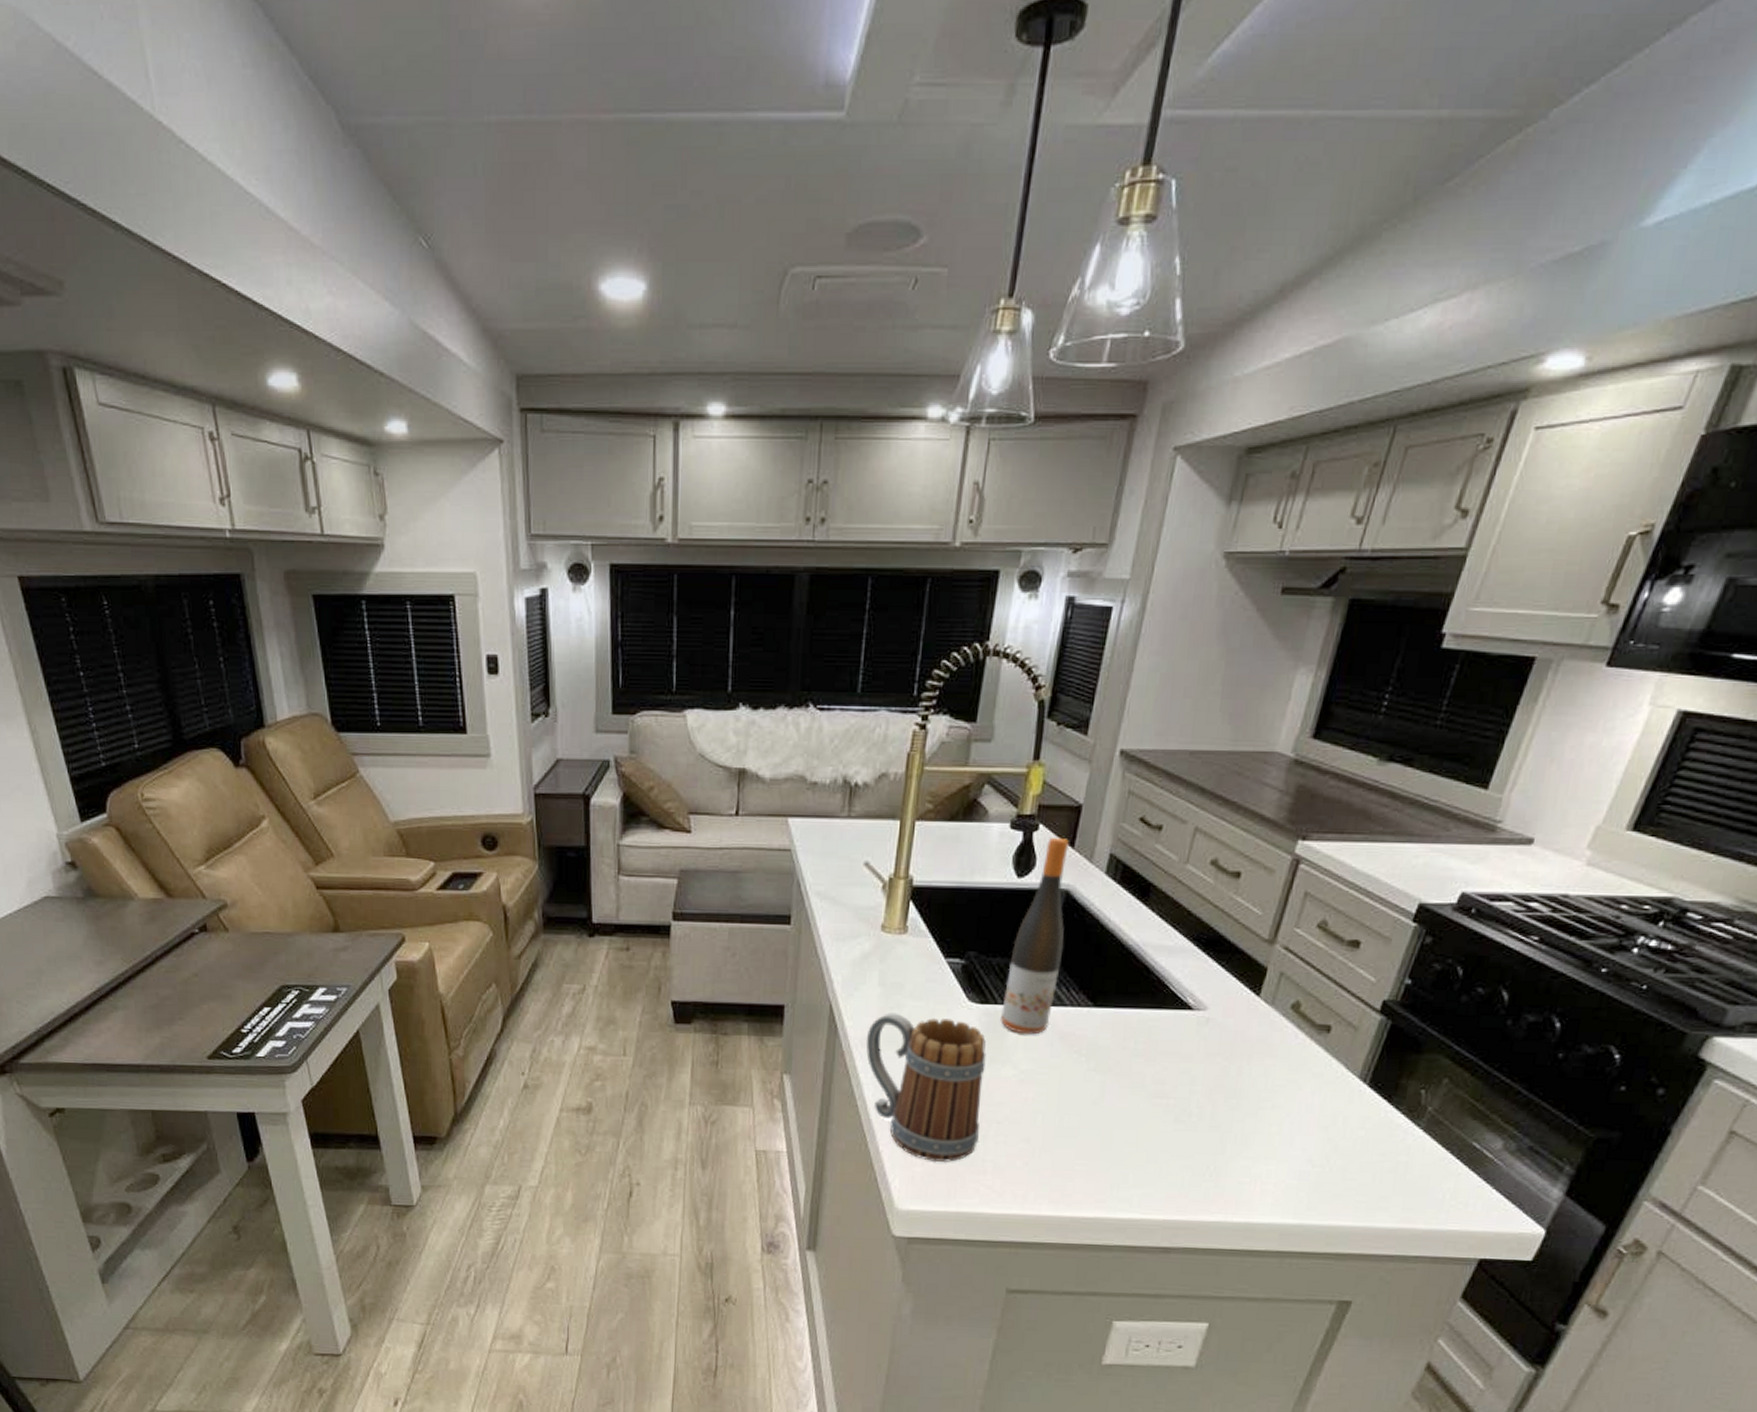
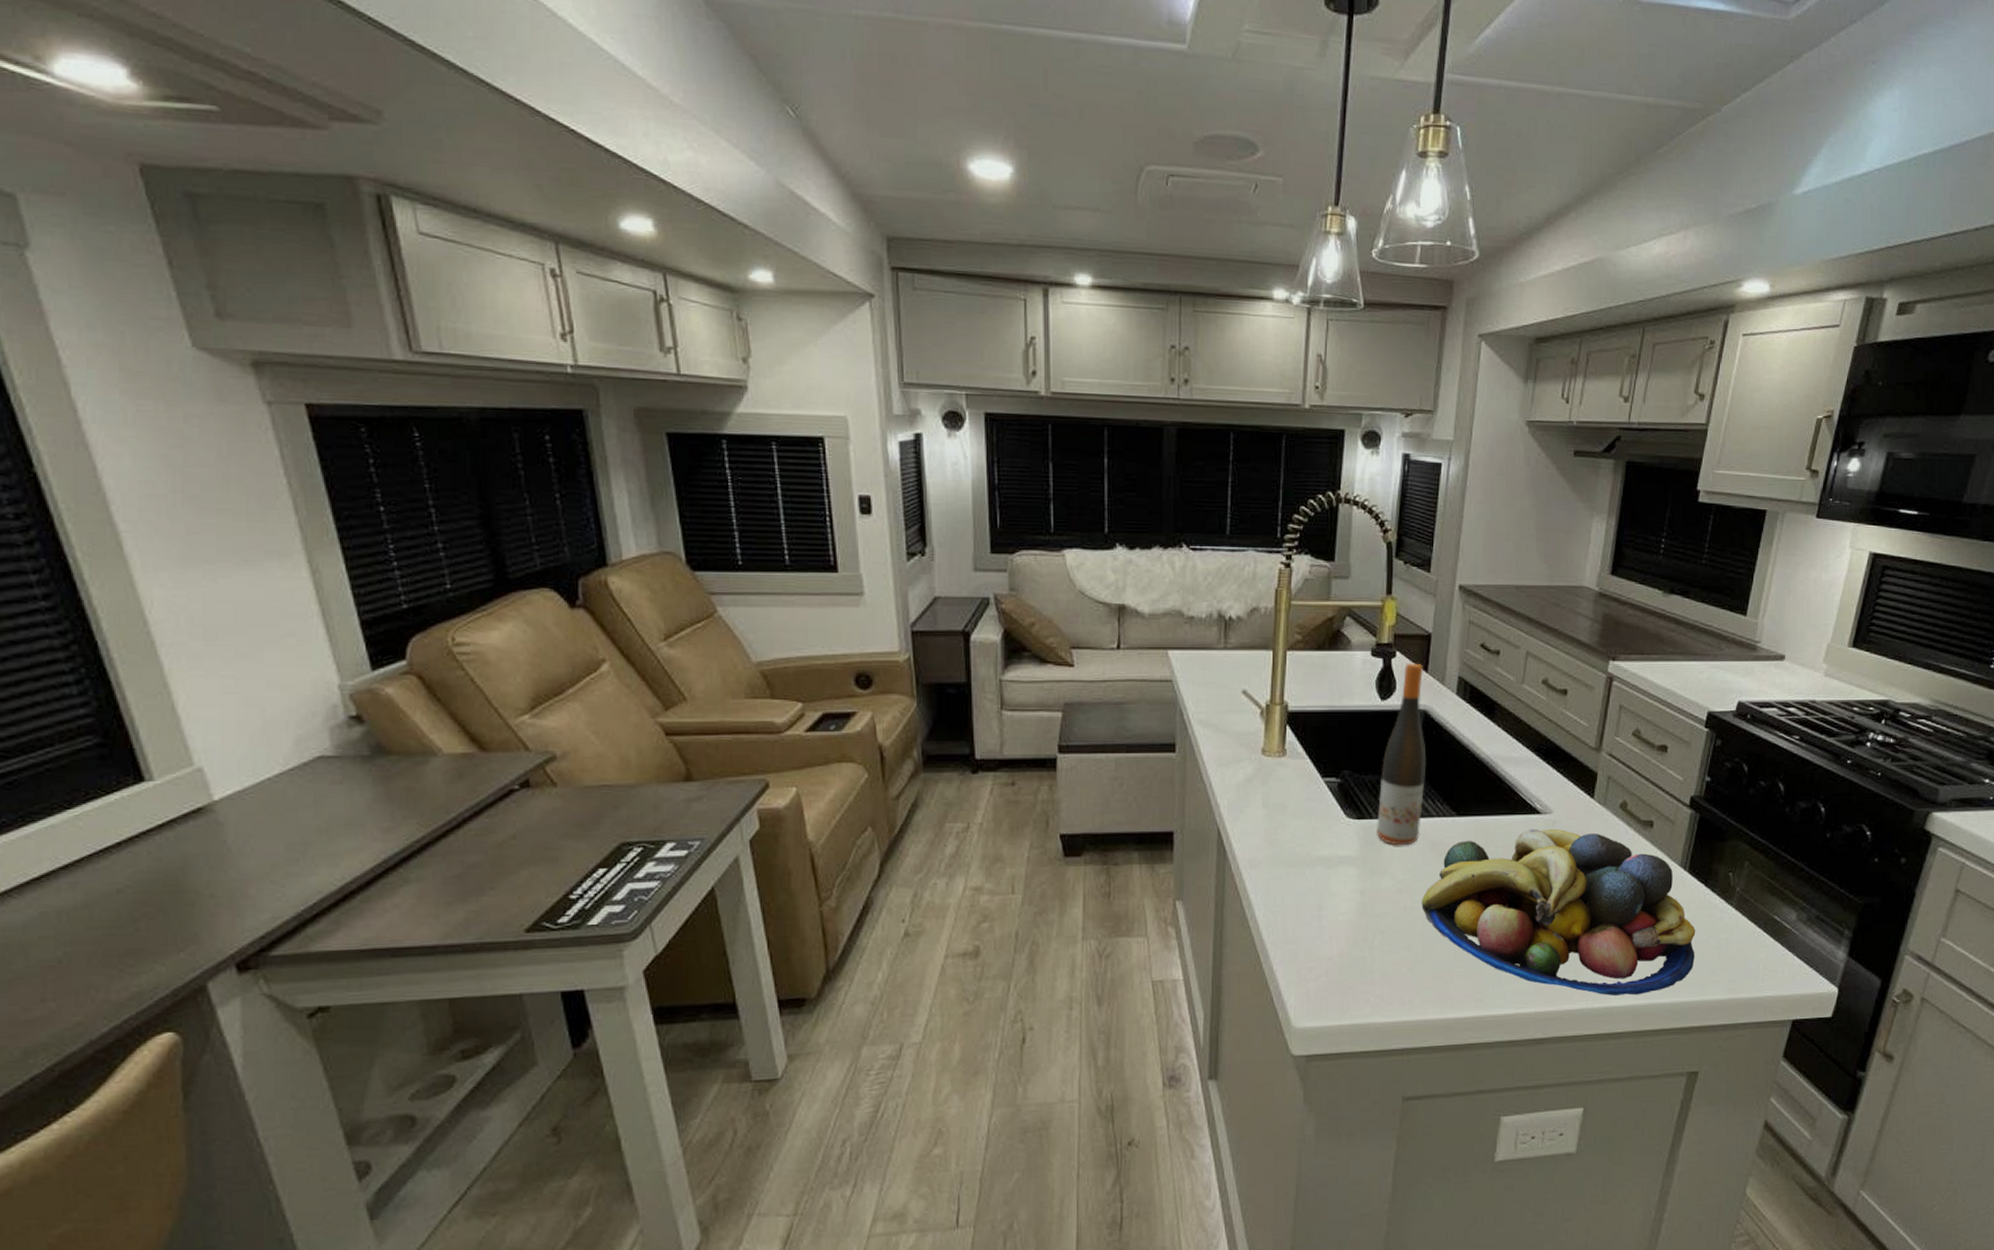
mug: present [866,1012,986,1163] -> none [1254,833,1366,977]
fruit bowl: none [1044,1025,1370,1214] -> present [1421,828,1696,996]

